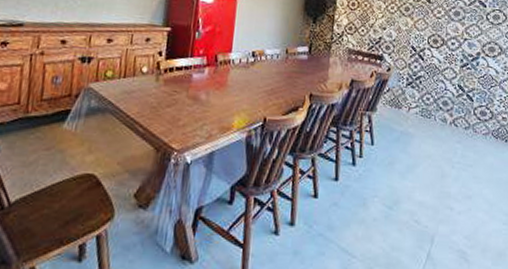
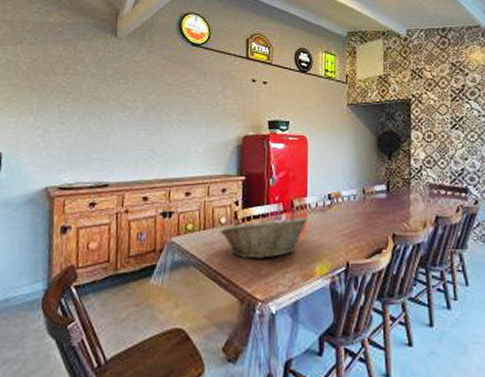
fruit basket: none [140,69,231,110] -> present [219,217,308,259]

